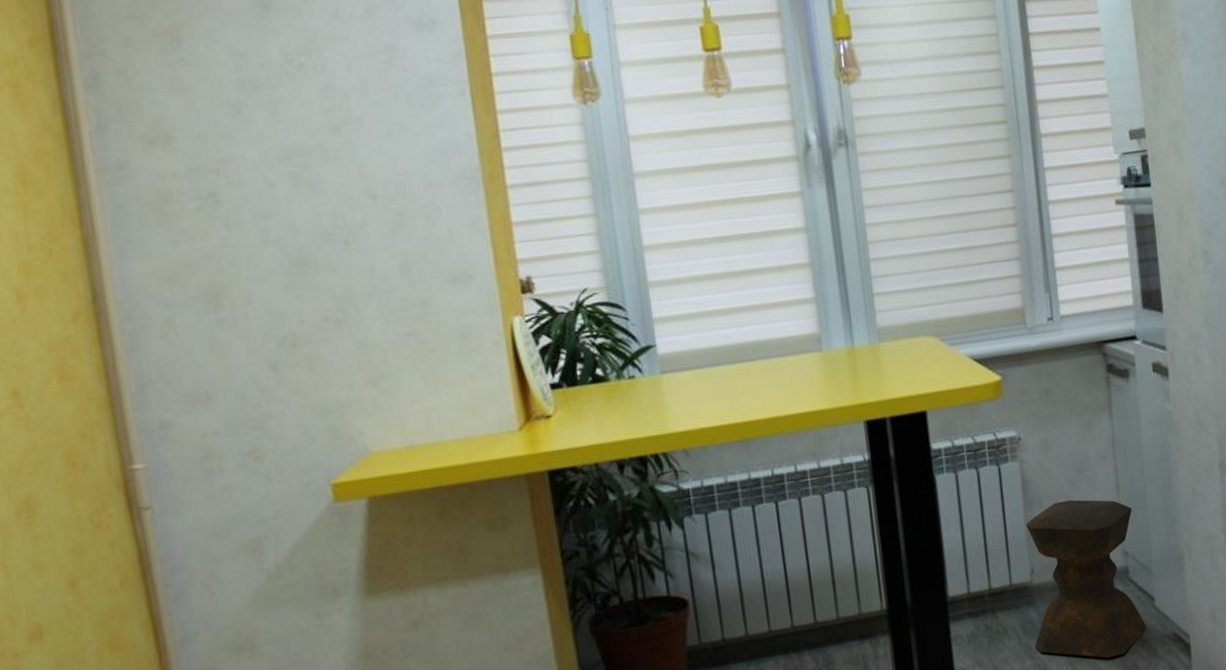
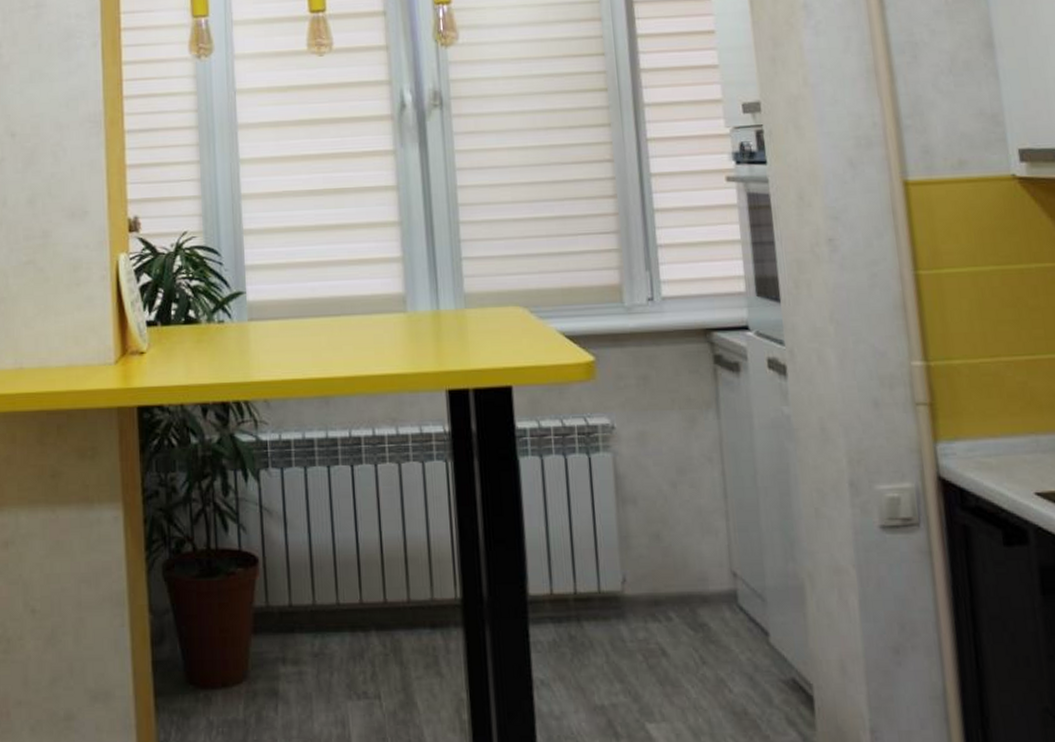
stool: present [1026,499,1147,659] -> none [618,503,760,697]

